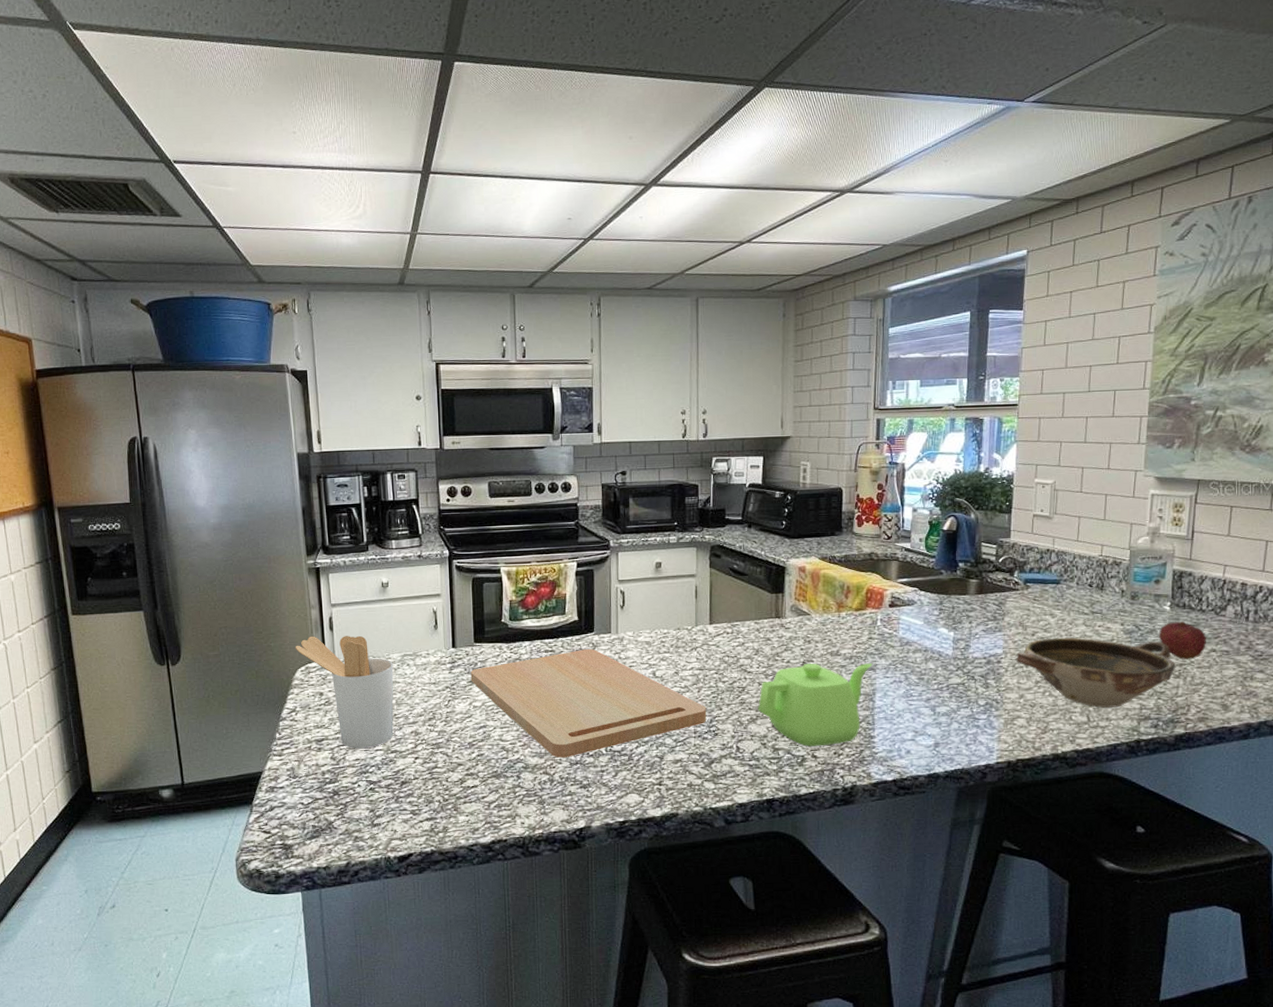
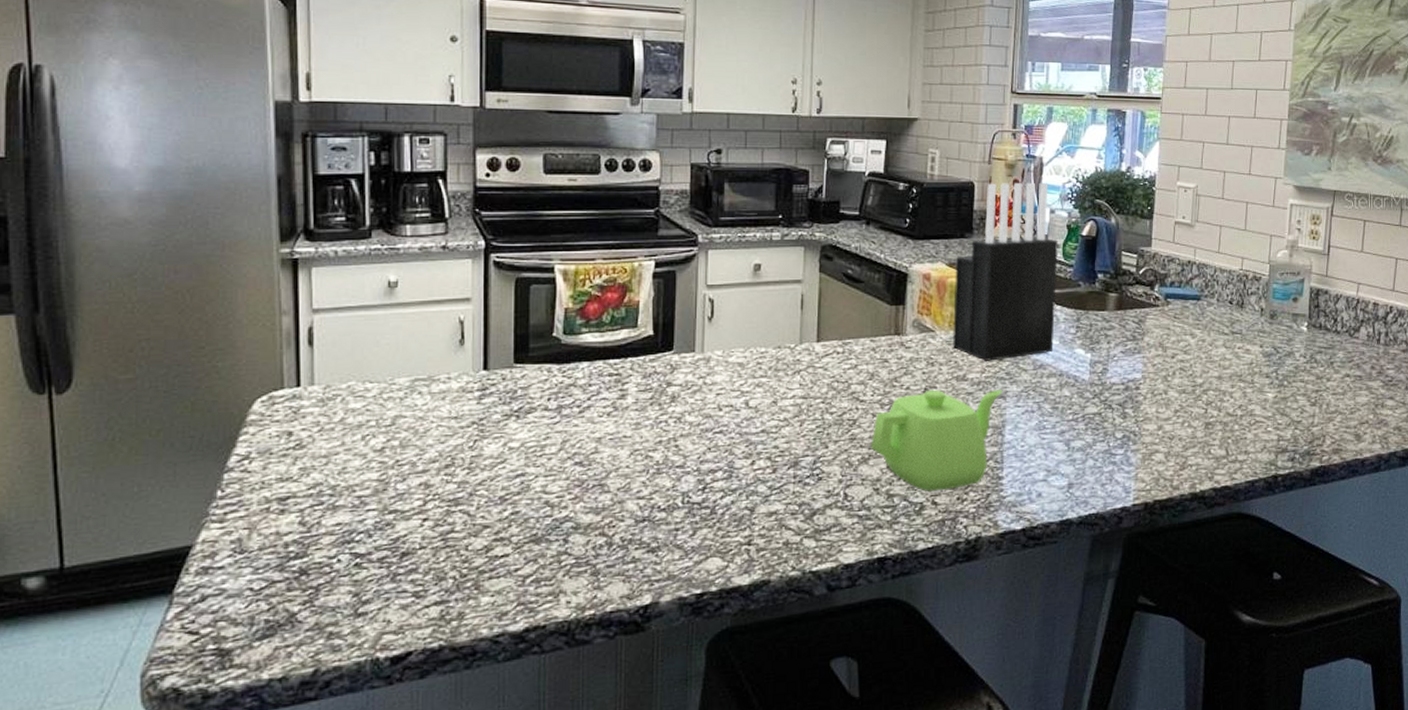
utensil holder: present [295,635,394,749] -> none [254,352,398,509]
cutting board: present [470,649,707,758] -> none [507,372,810,514]
knife block: none [826,485,921,639] -> present [952,182,1058,361]
bowl: present [1015,637,1176,708] -> none [1154,360,1313,440]
fruit: present [1158,621,1207,660] -> none [1295,344,1342,386]

